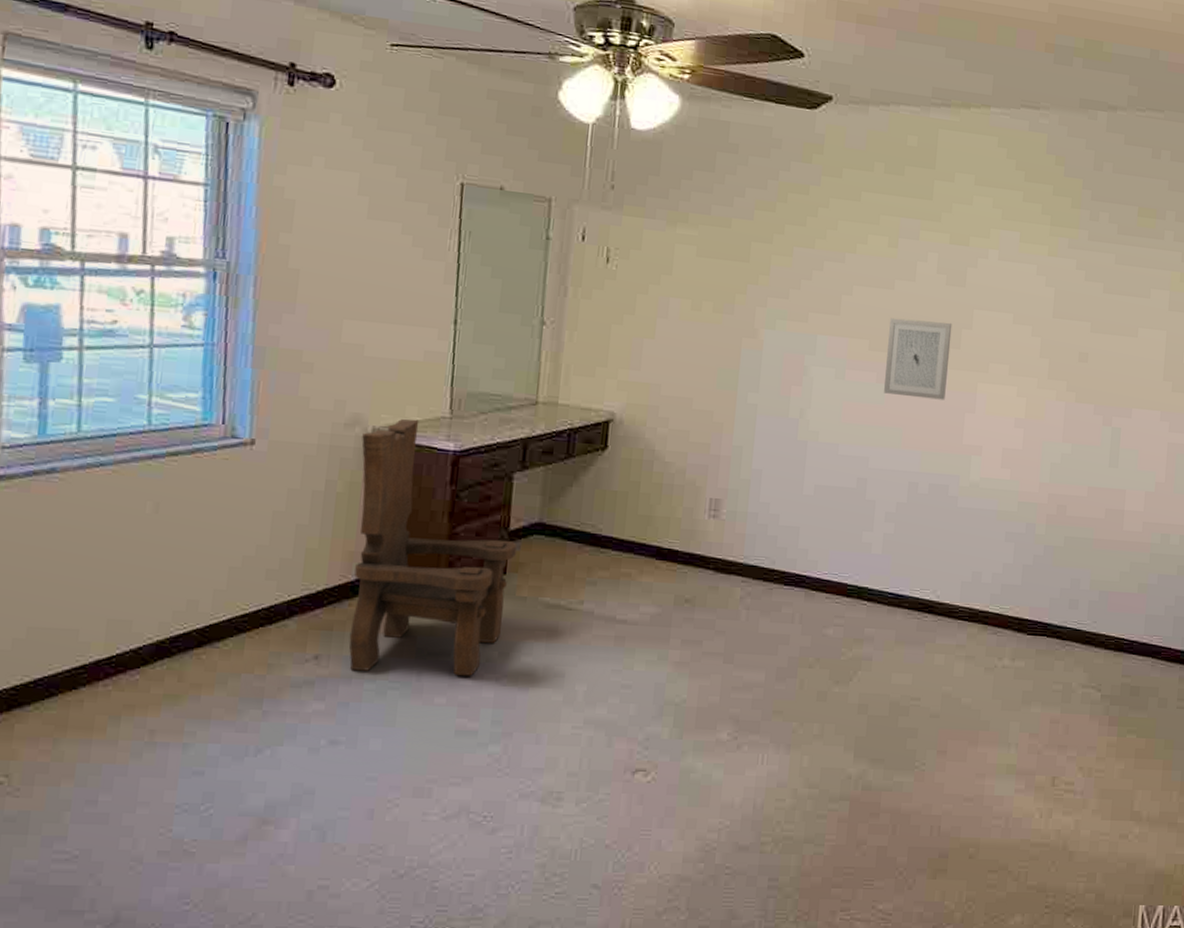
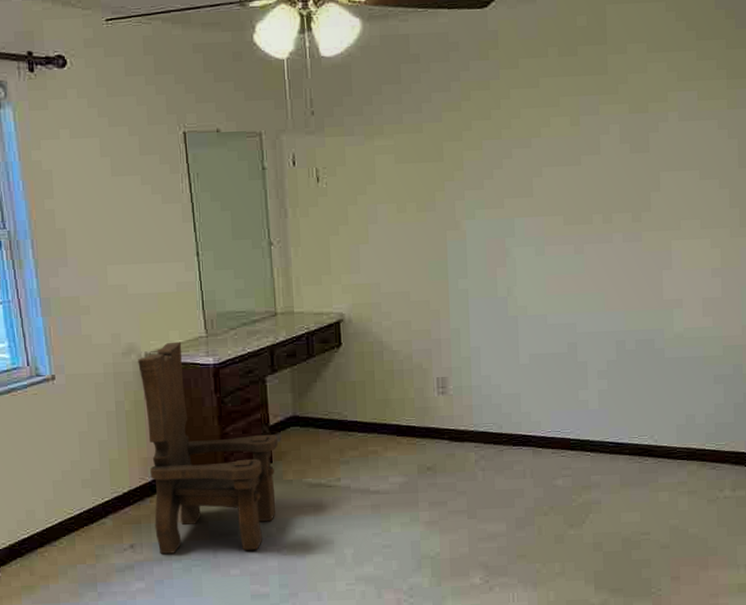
wall art: present [883,317,952,400] -> none [581,188,642,263]

